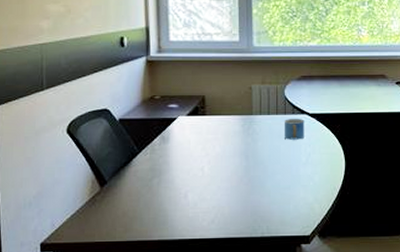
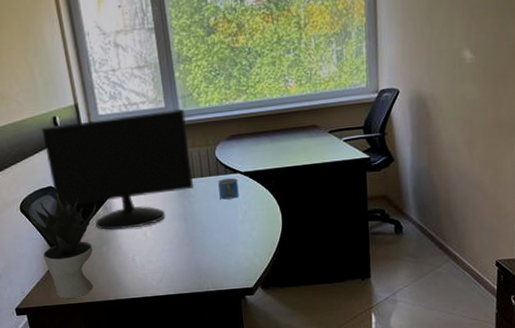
potted plant: none [76,115,152,235] -> present [29,192,96,299]
computer monitor: none [106,44,260,162] -> present [41,109,193,230]

